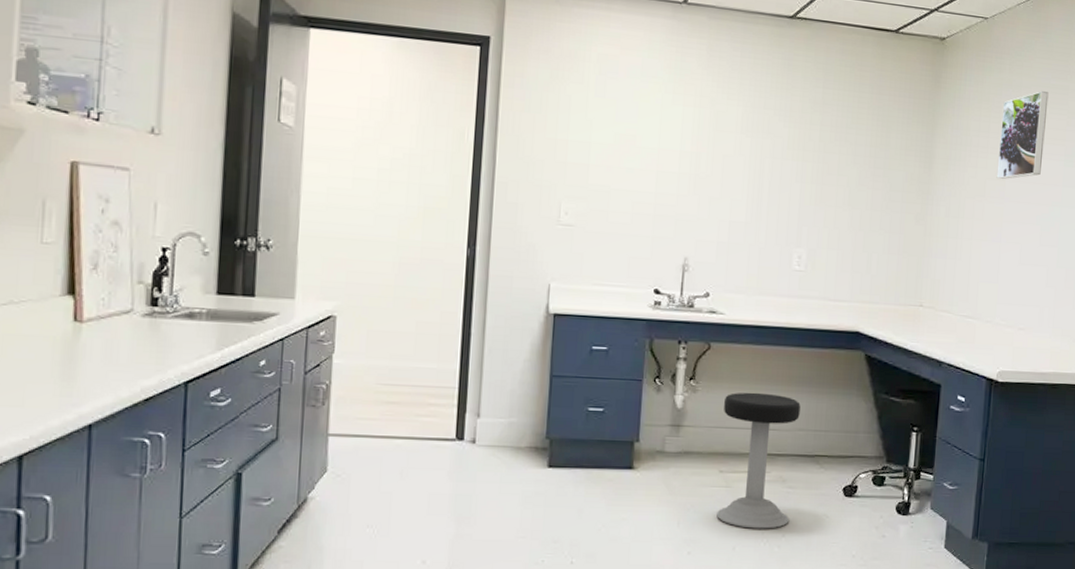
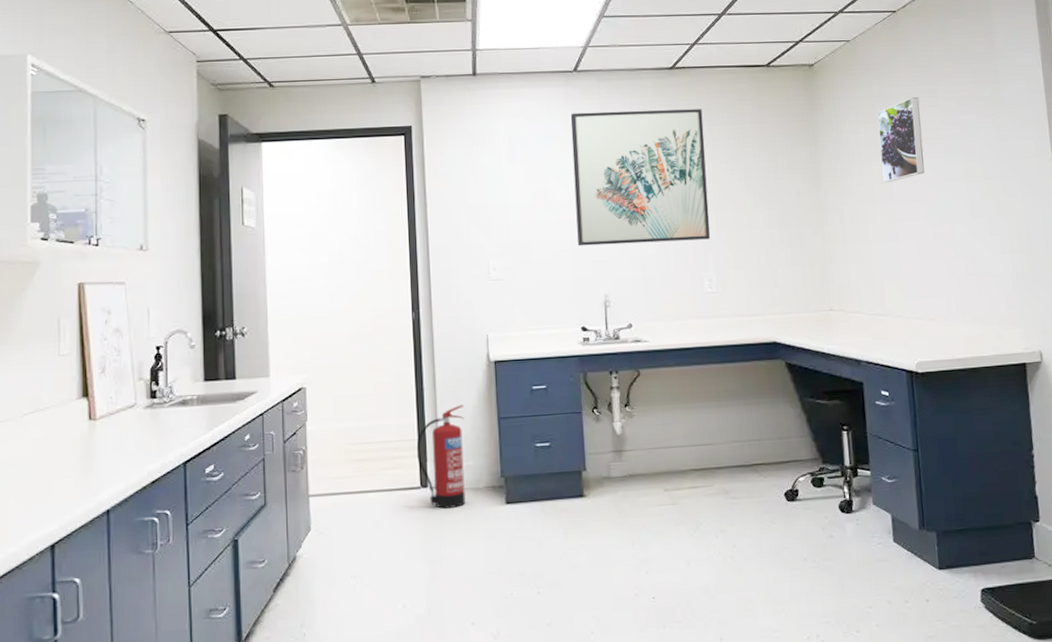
fire extinguisher: none [455,356,515,465] -> present [416,404,466,509]
wall art: none [662,50,819,213] -> present [570,109,710,246]
stool: present [716,392,800,529] -> none [660,410,738,543]

